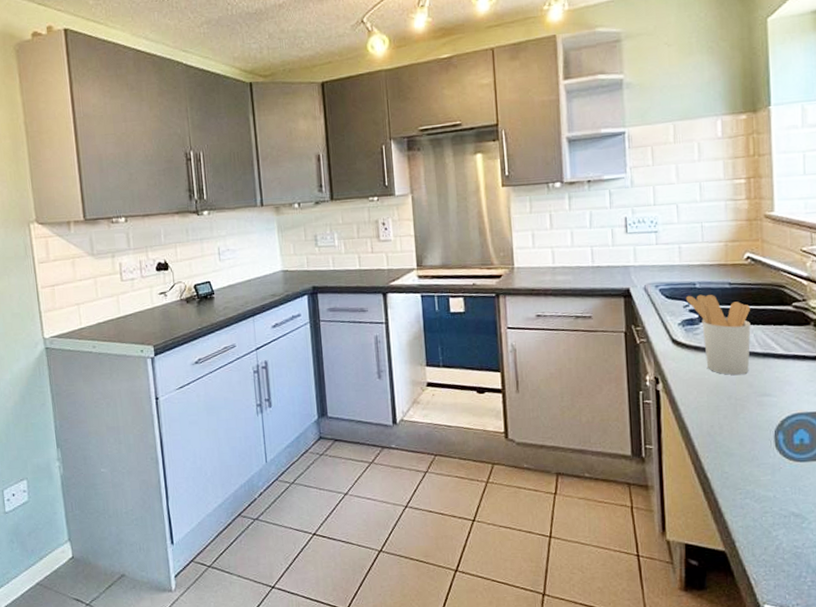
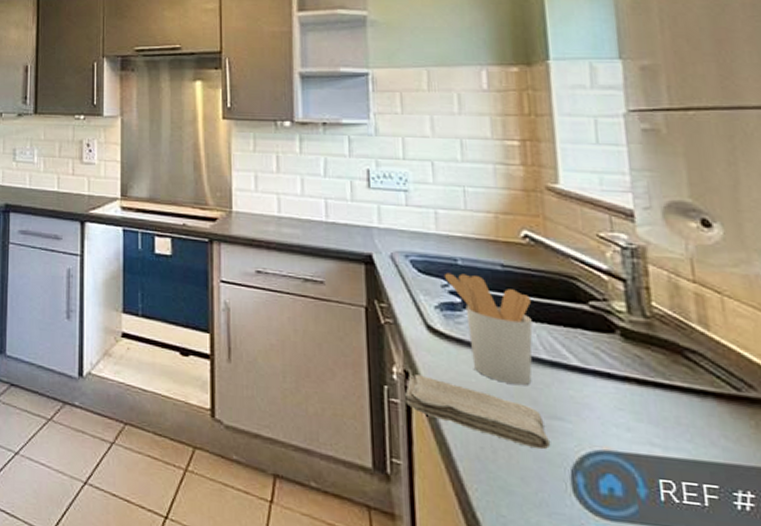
washcloth: none [656,379,761,420] -> present [405,374,551,450]

